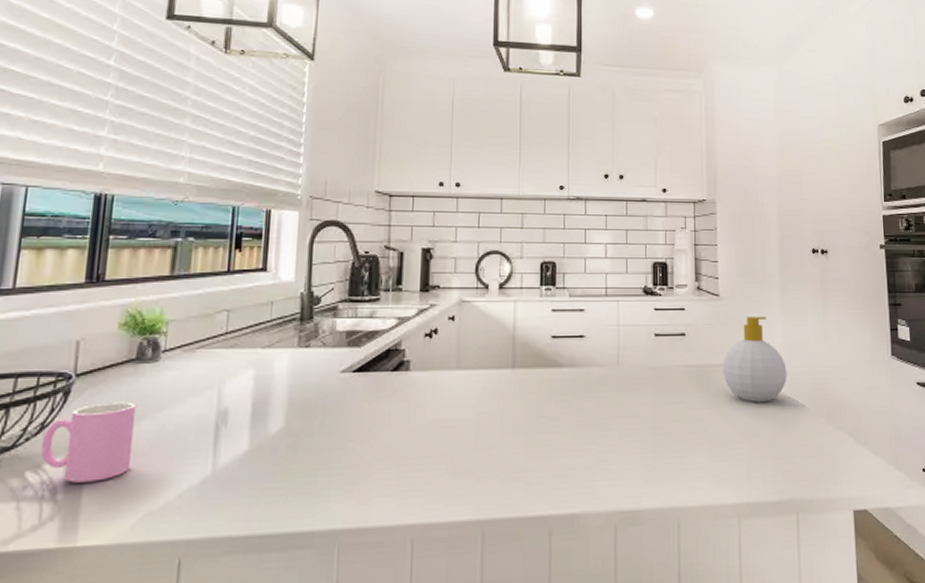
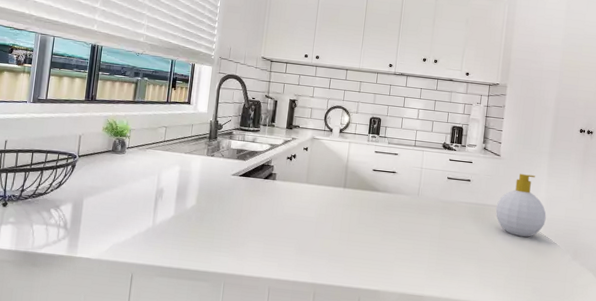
cup: present [41,402,137,483] -> none [59,175,112,221]

